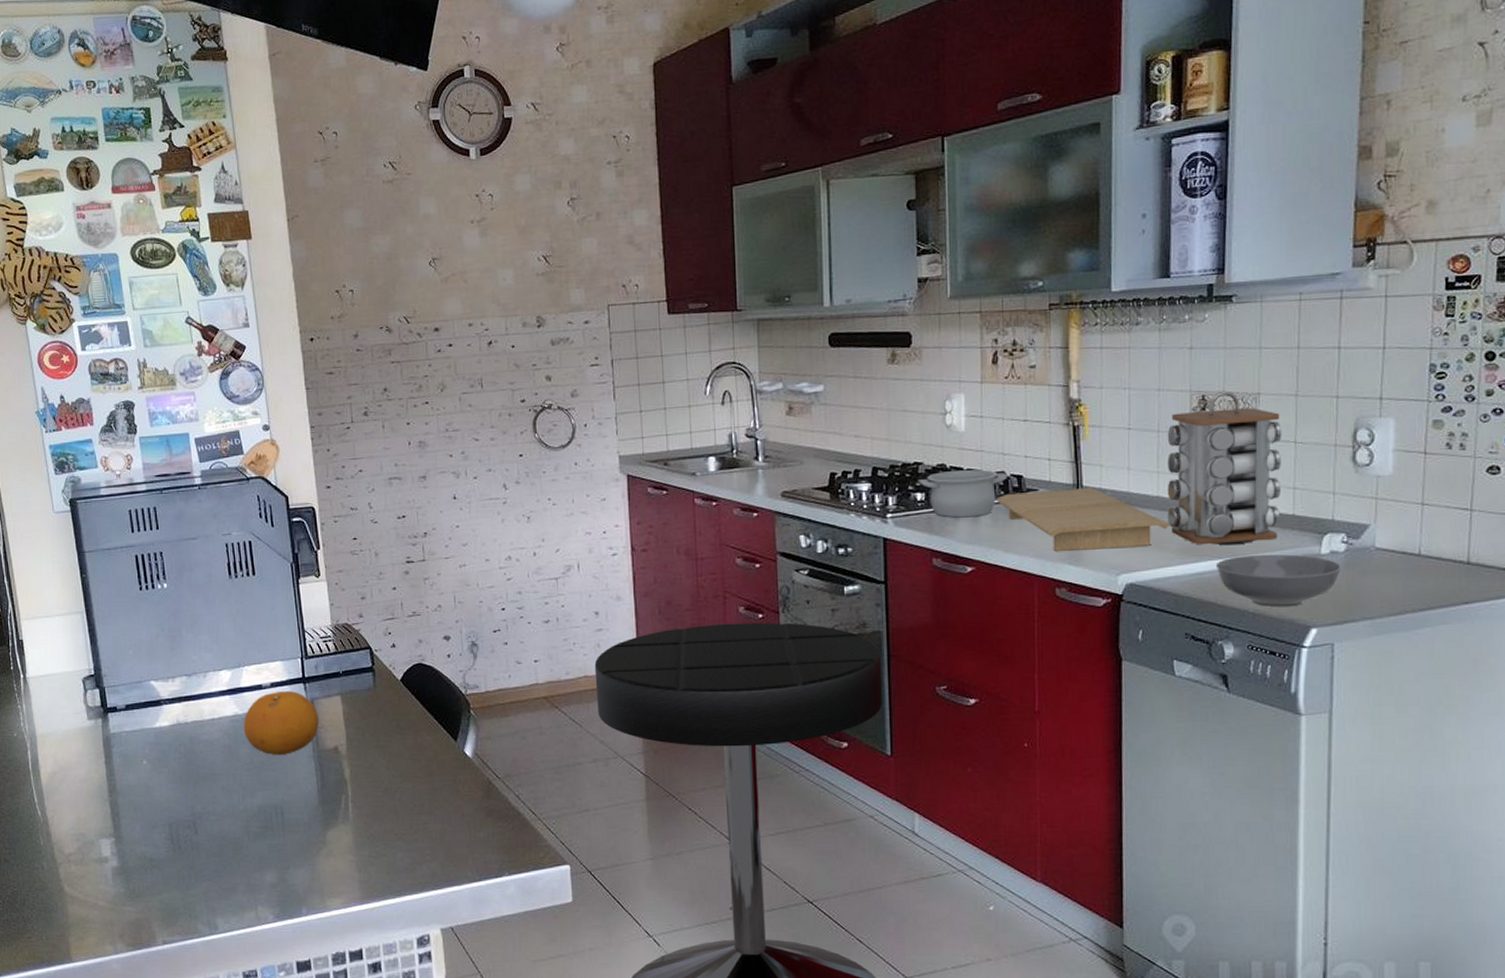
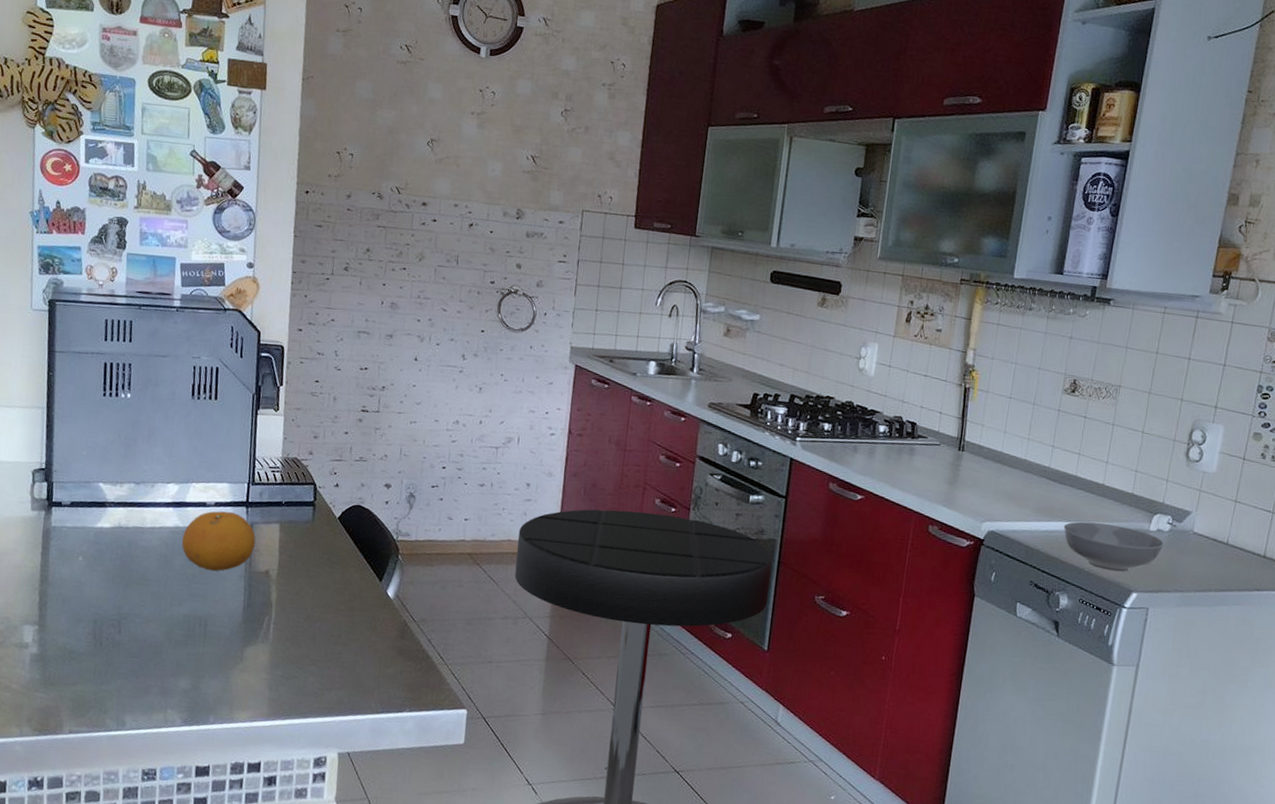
cooking pot: present [918,469,1007,518] -> none [828,408,904,453]
cutting board: present [996,488,1171,552] -> none [891,436,1032,501]
spice rack: present [1167,390,1282,545] -> none [1030,378,1134,512]

